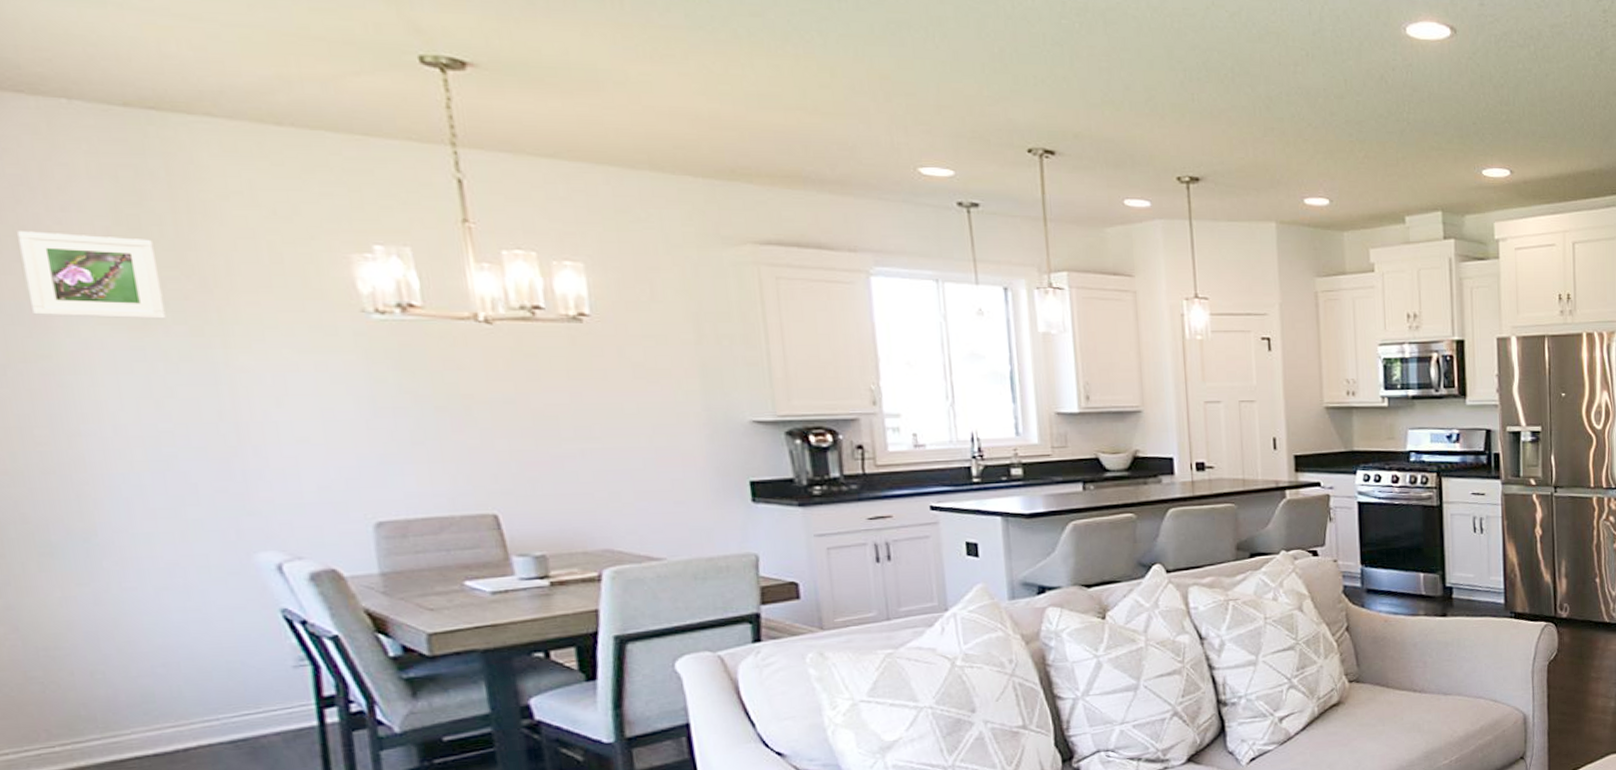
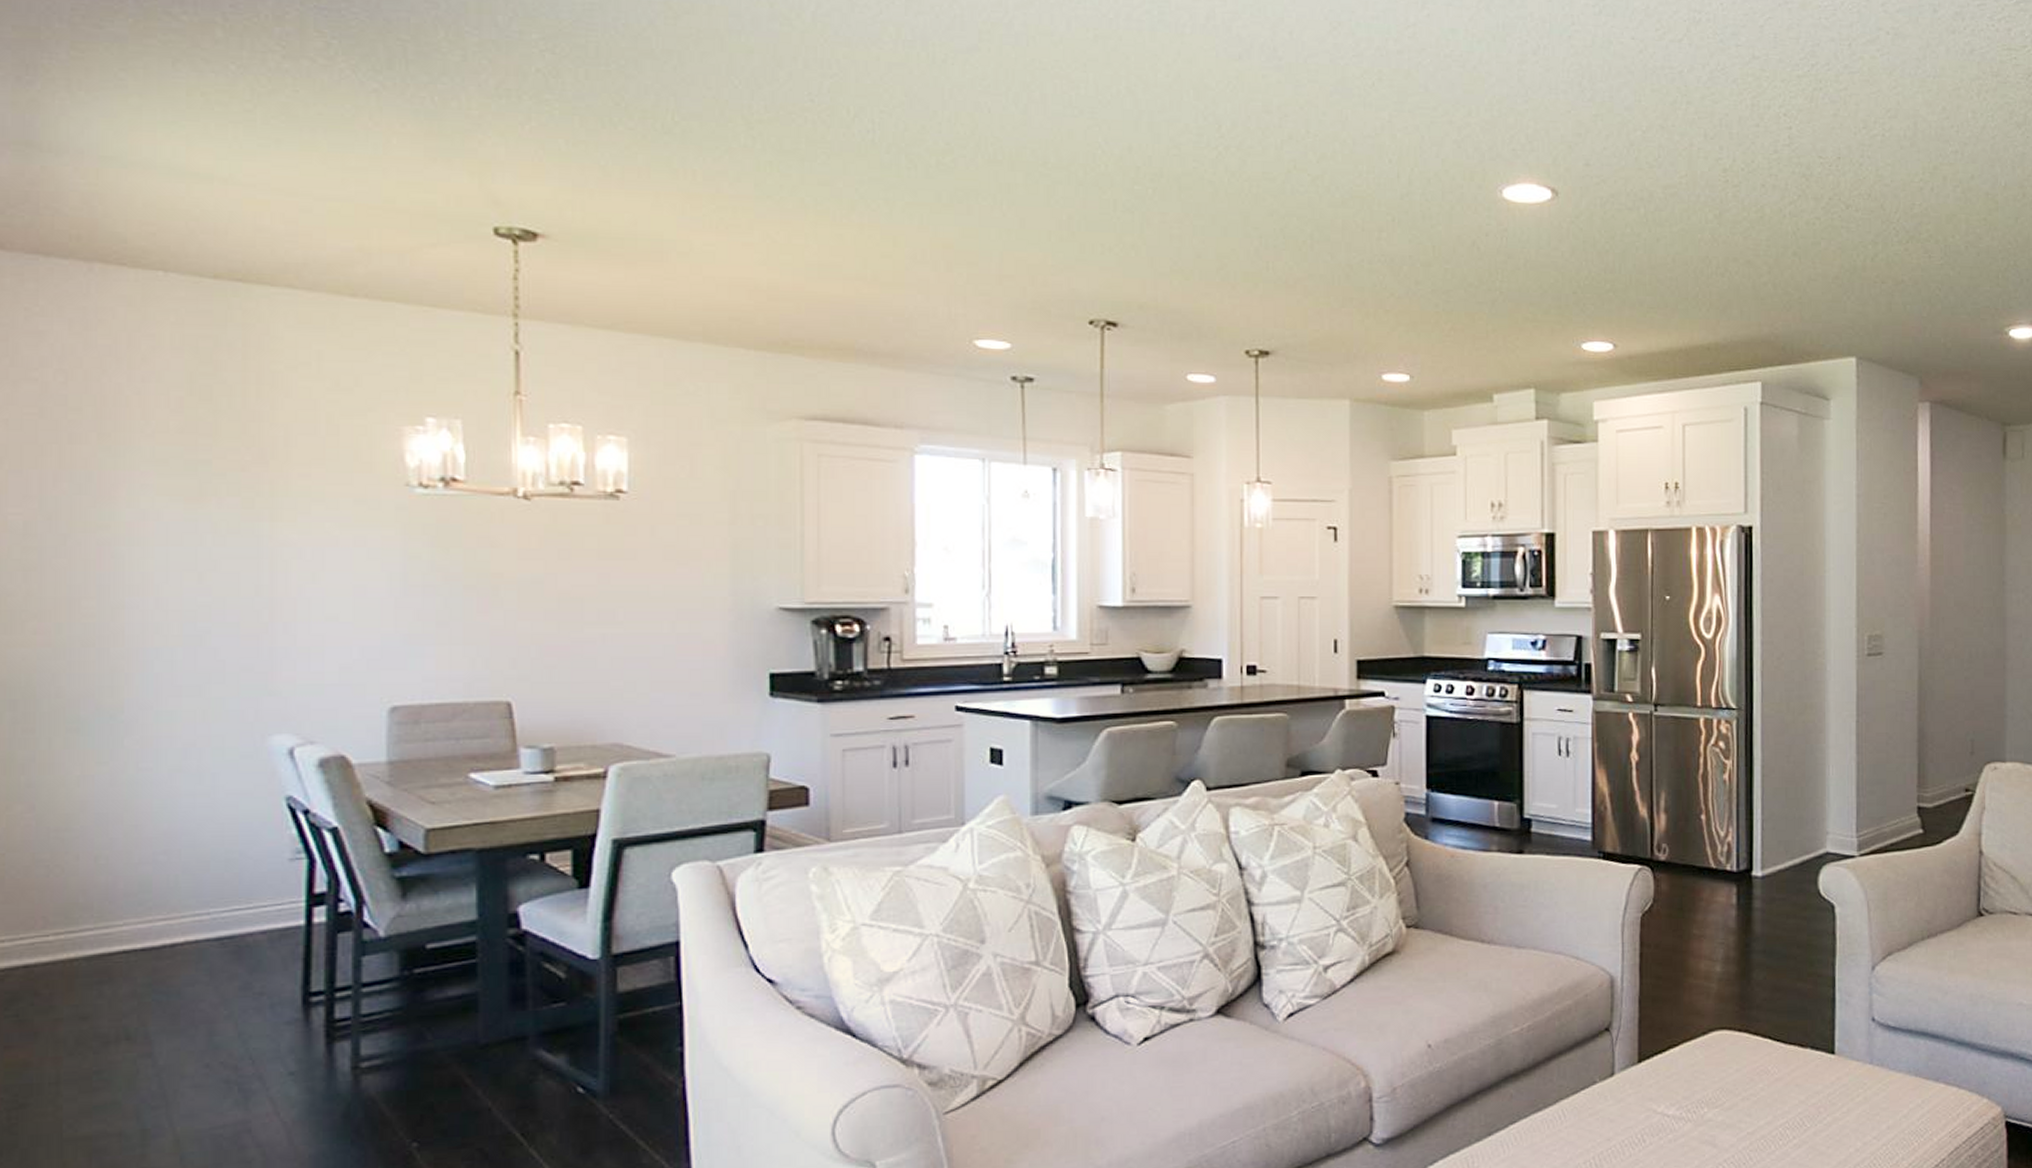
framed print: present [17,231,166,319] -> none [98,401,221,491]

